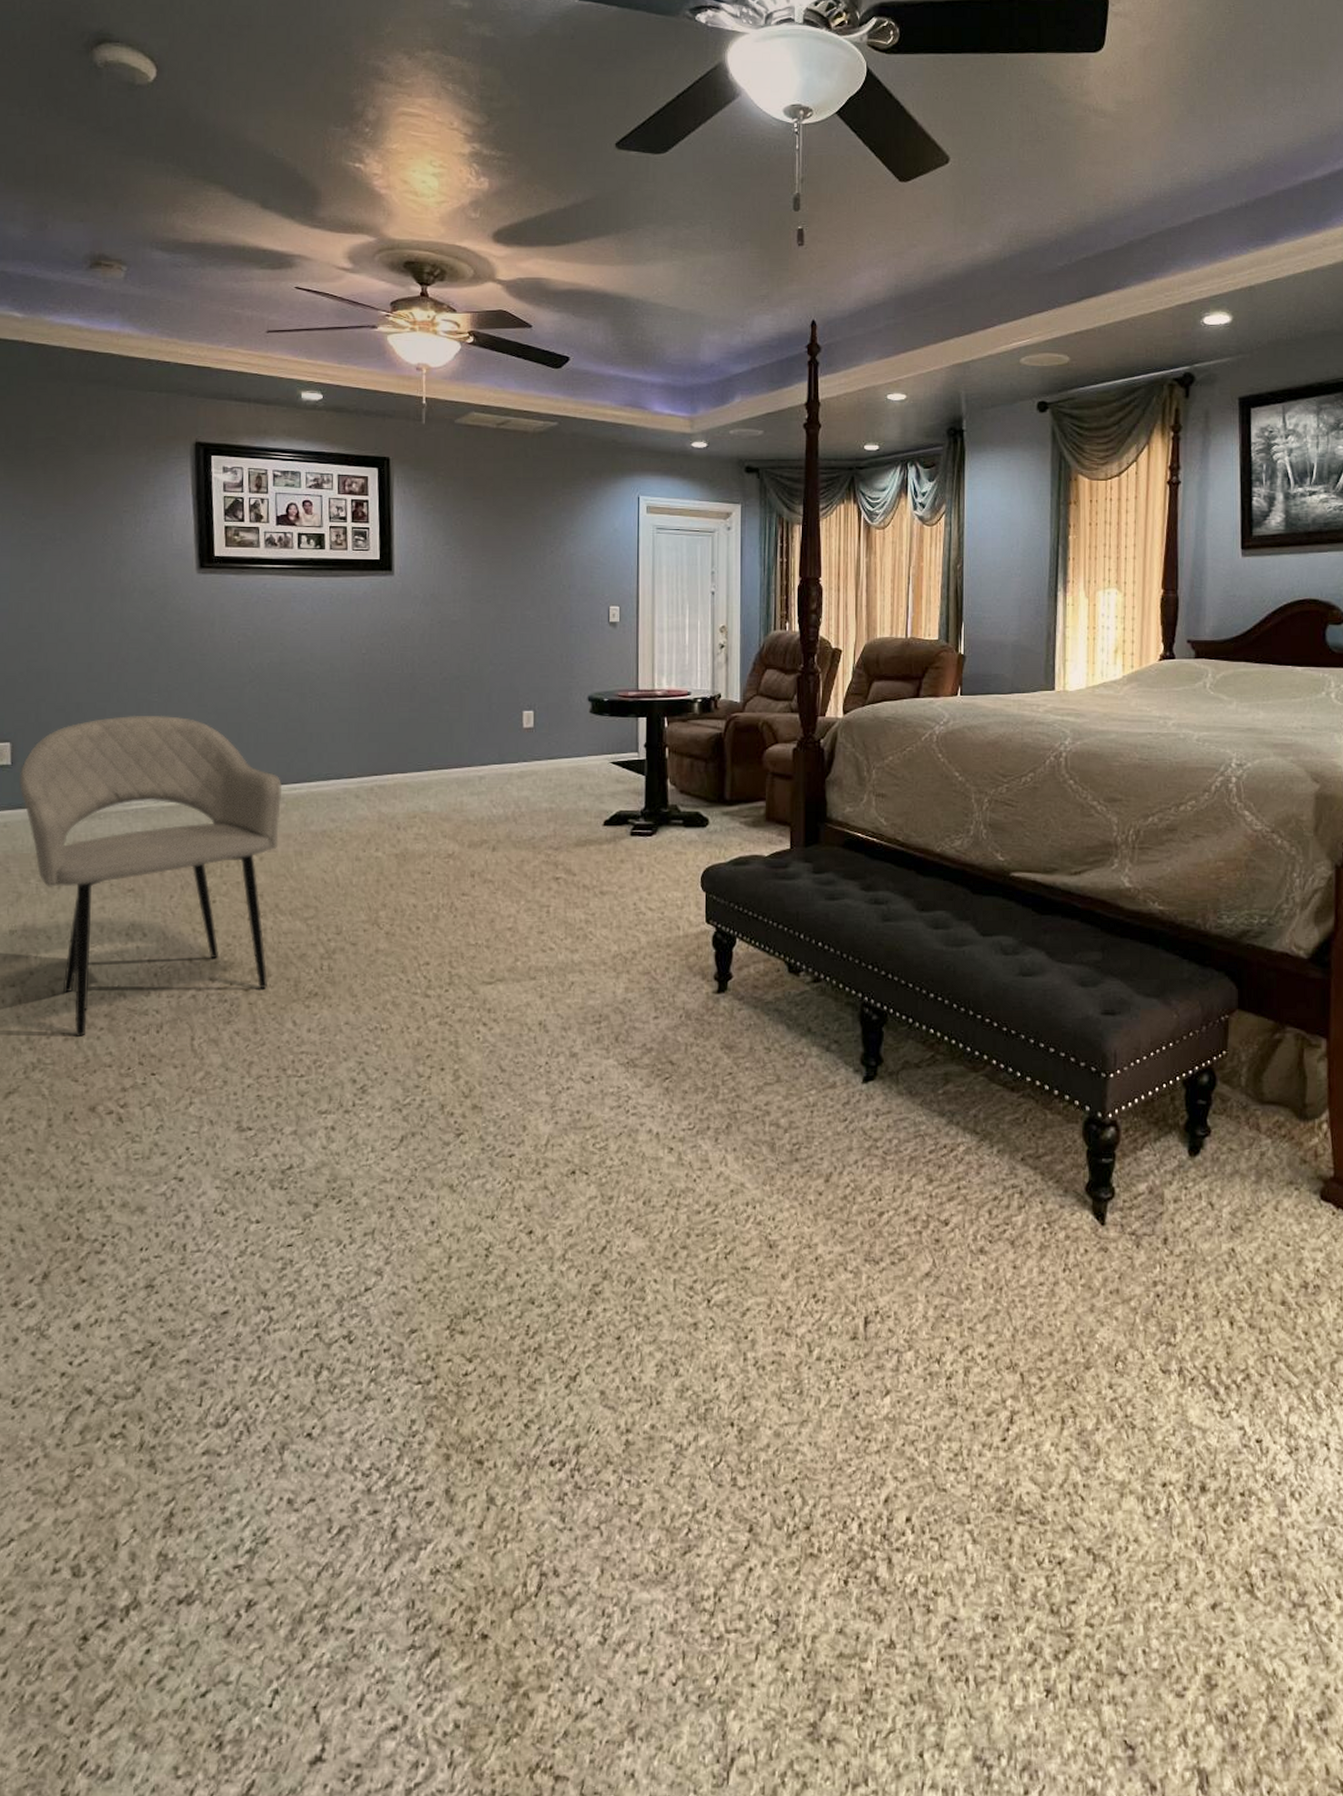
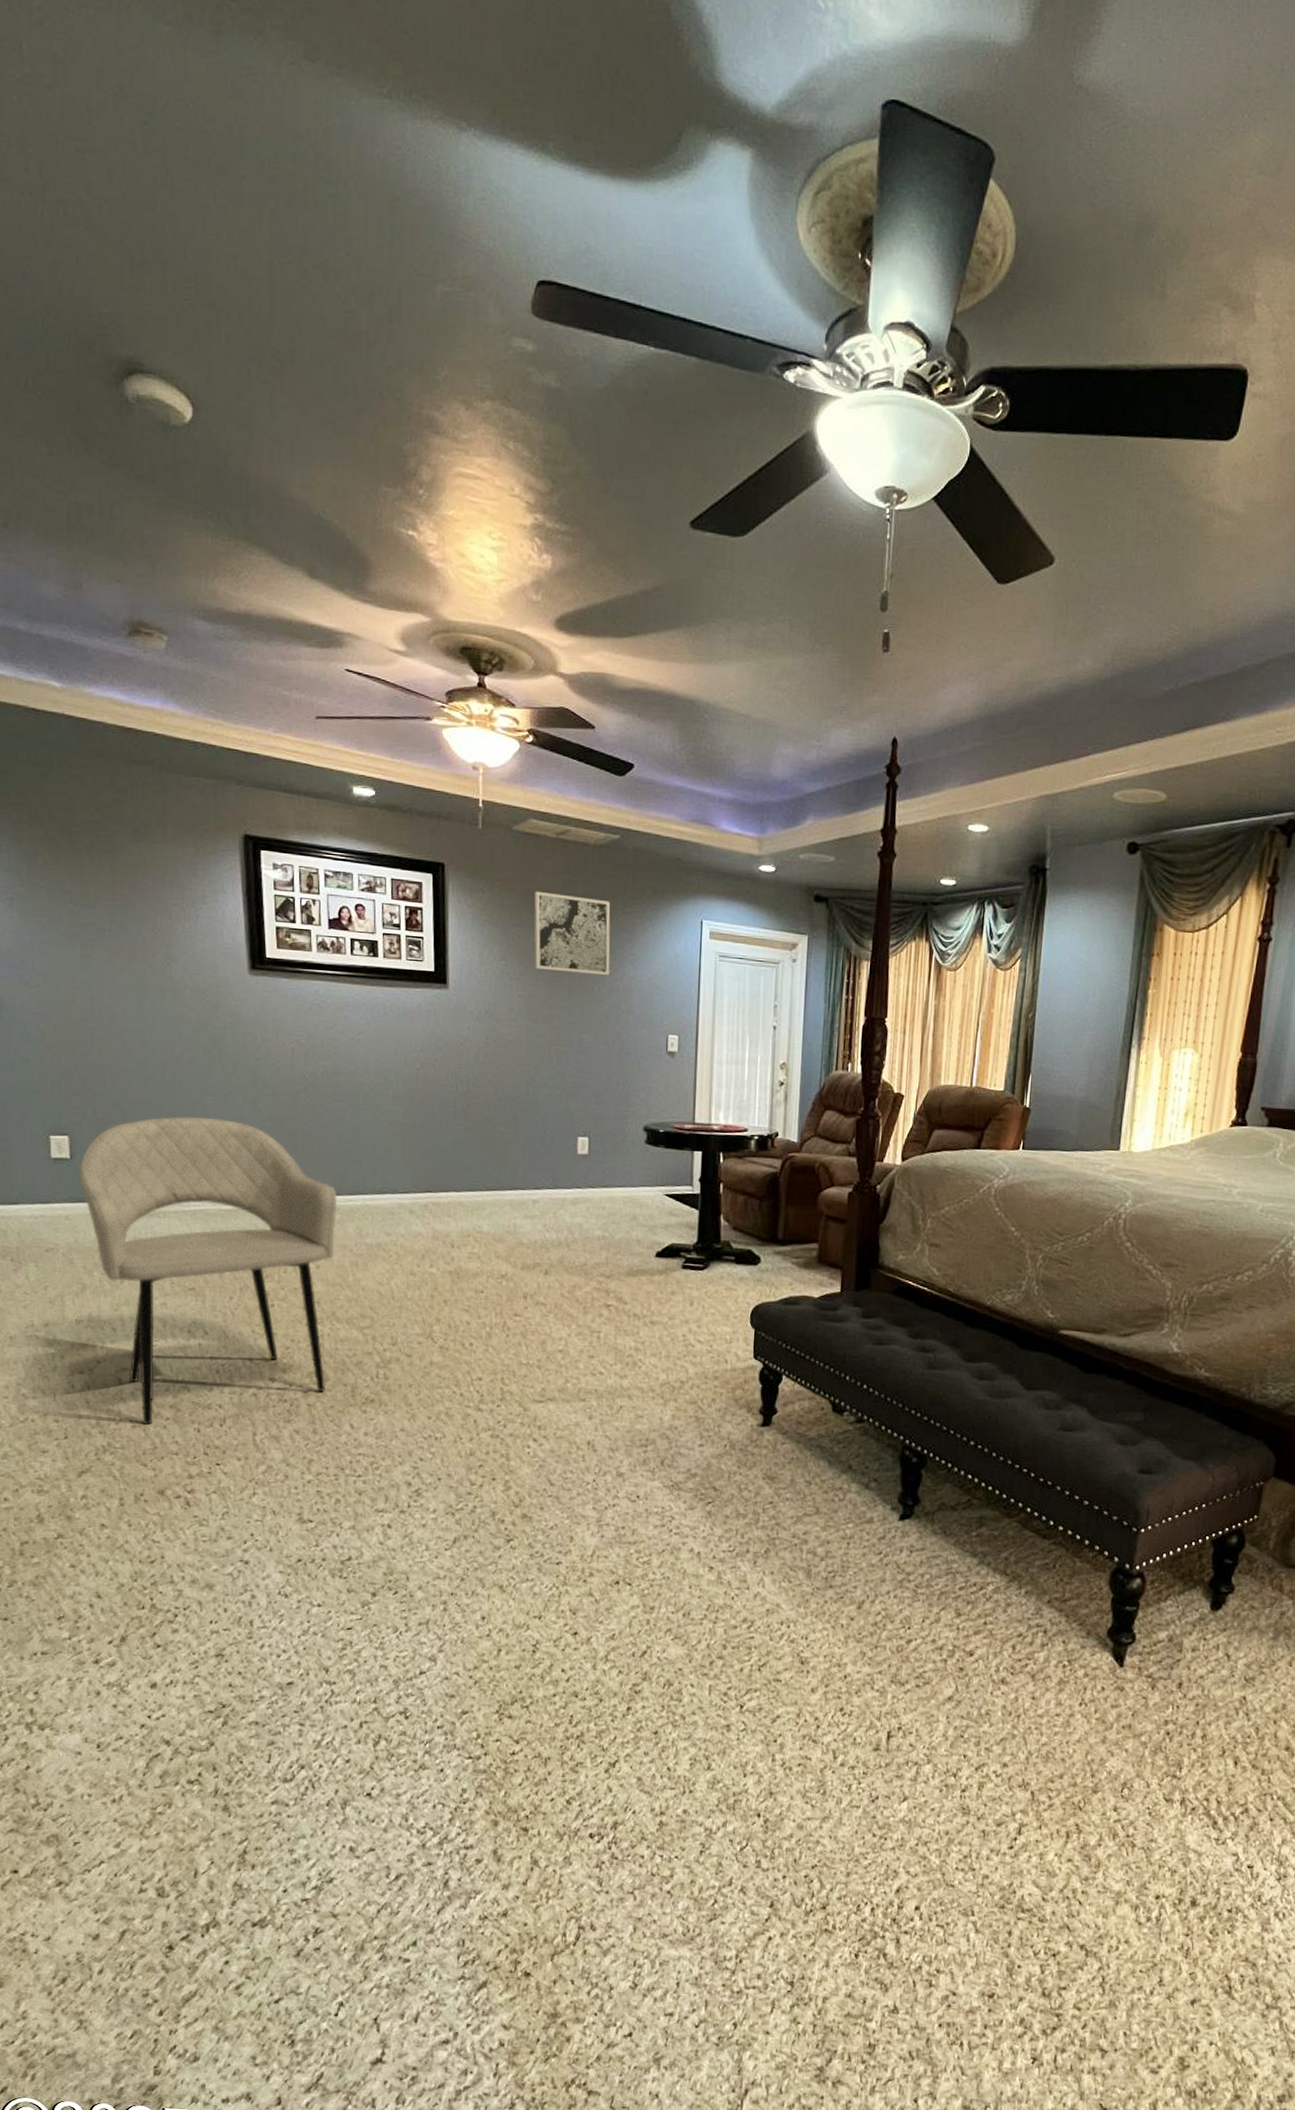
wall art: none [476,478,551,553] -> present [534,891,611,975]

